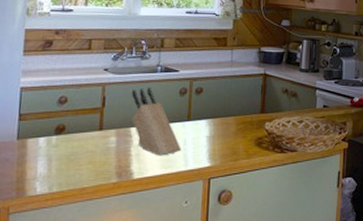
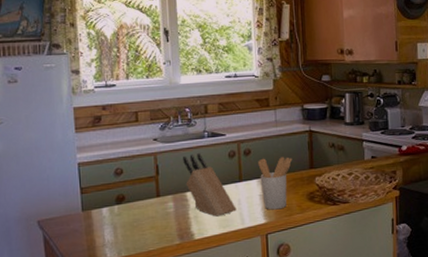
utensil holder: none [209,98,244,153] -> present [258,156,293,210]

